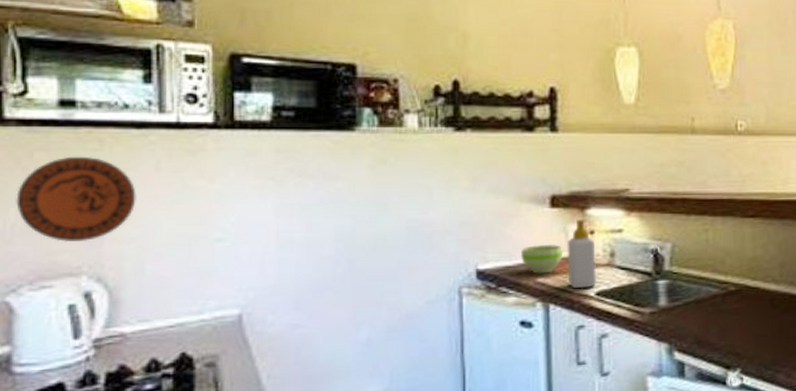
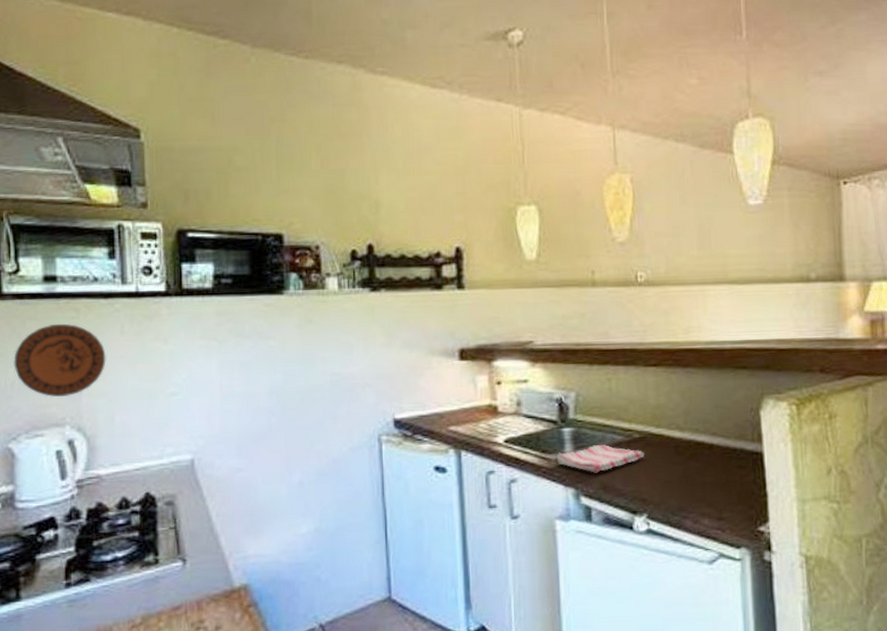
bowl: present [520,244,562,274] -> none [433,394,472,423]
soap bottle: present [567,219,597,289] -> none [476,371,505,436]
dish towel: none [650,298,740,327] -> present [556,445,645,473]

